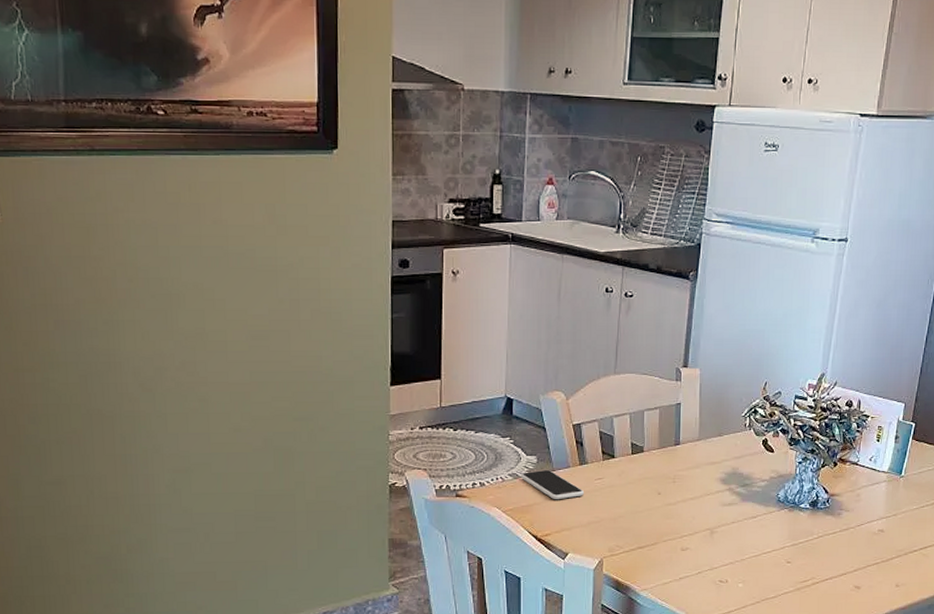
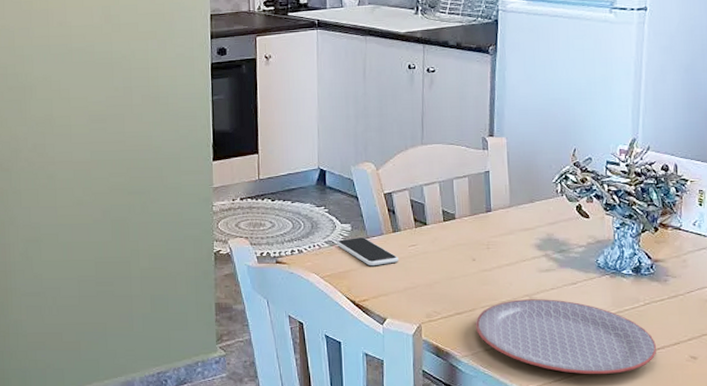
plate: none [656,532,825,605] -> present [475,299,656,375]

